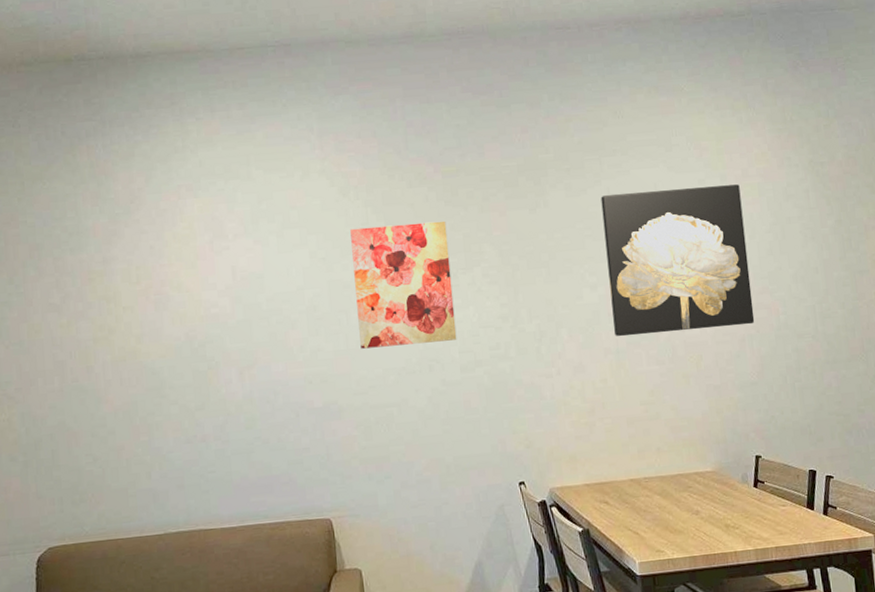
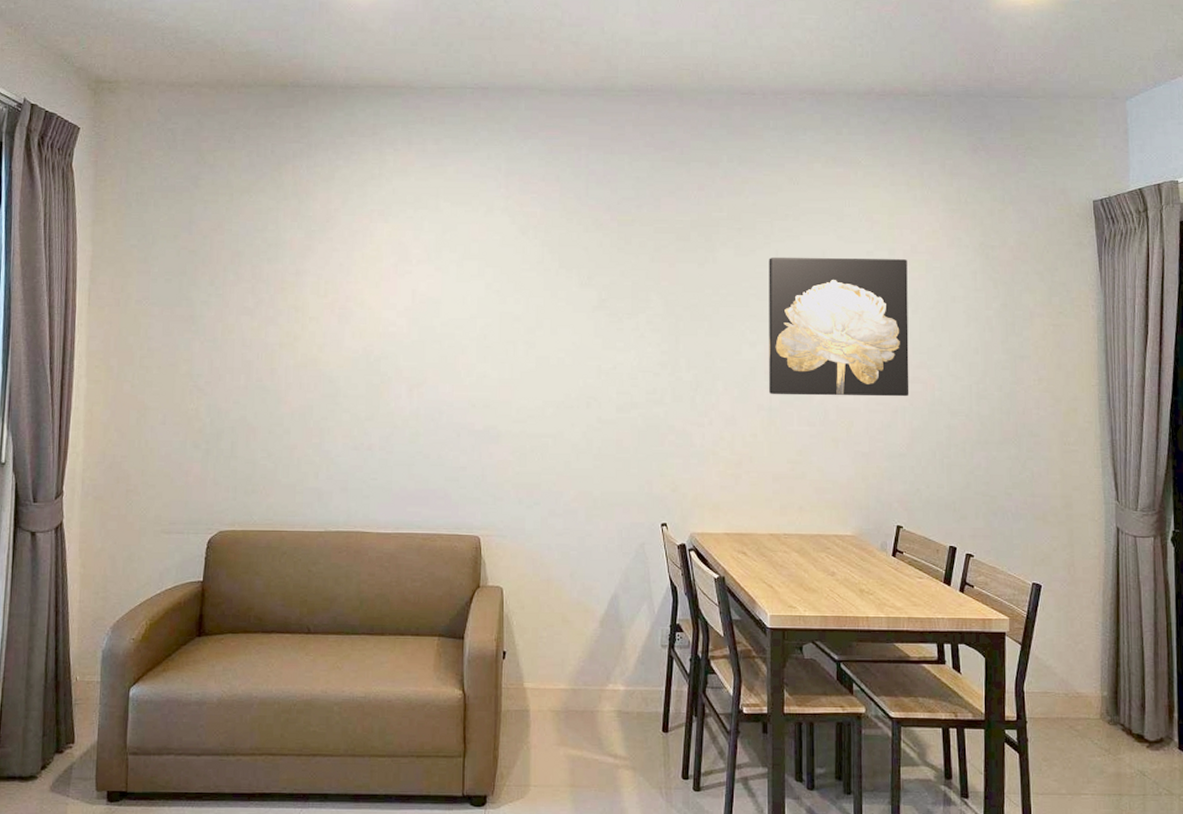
wall art: present [350,221,457,349] -> none [524,265,617,381]

